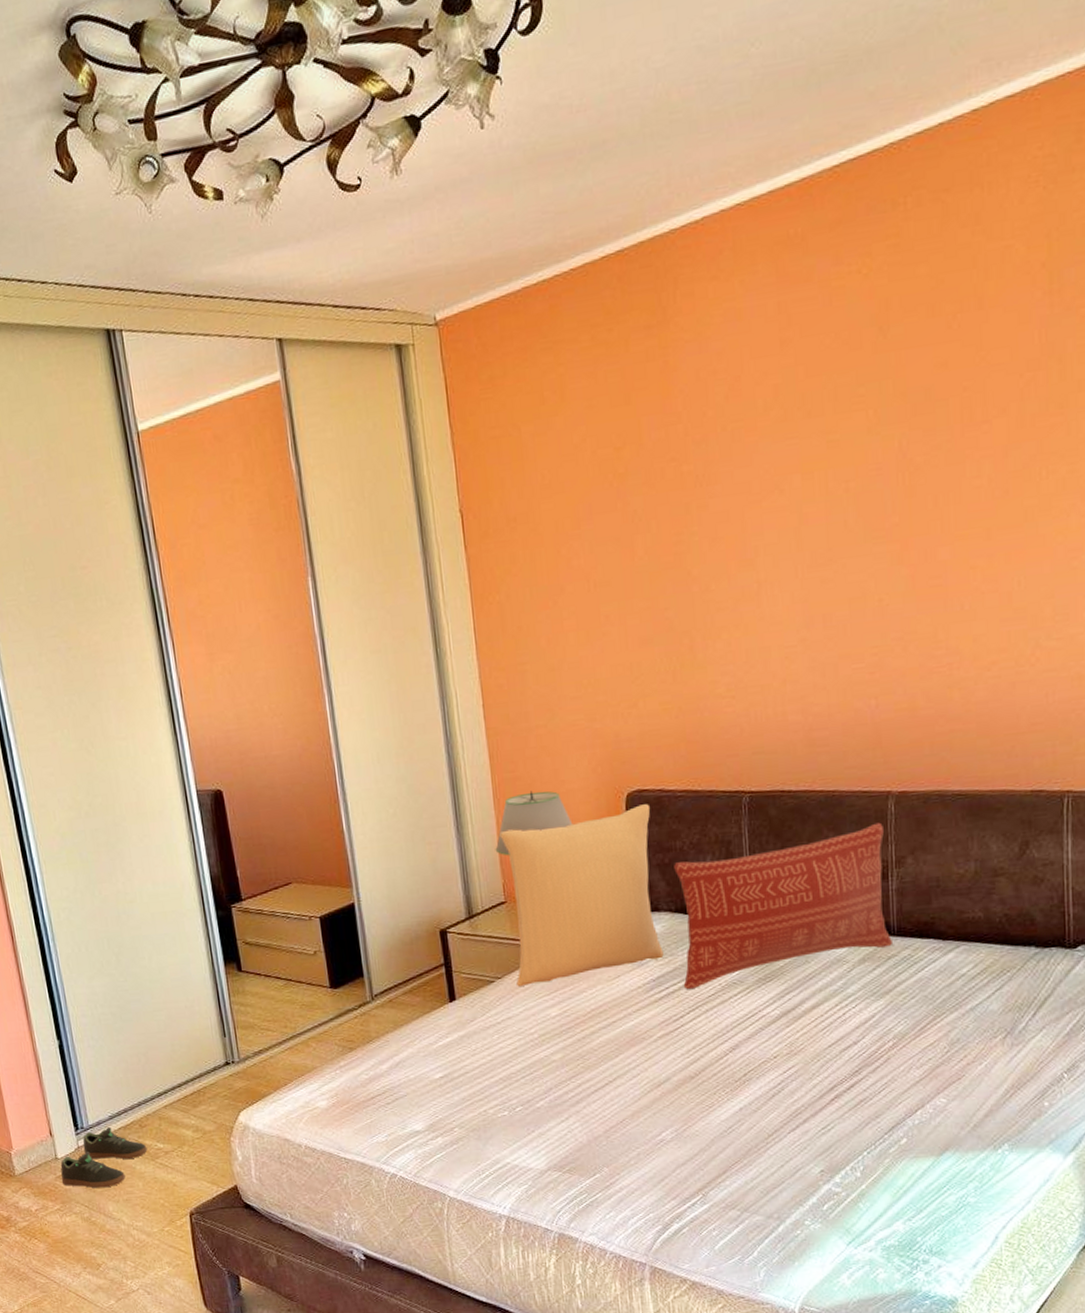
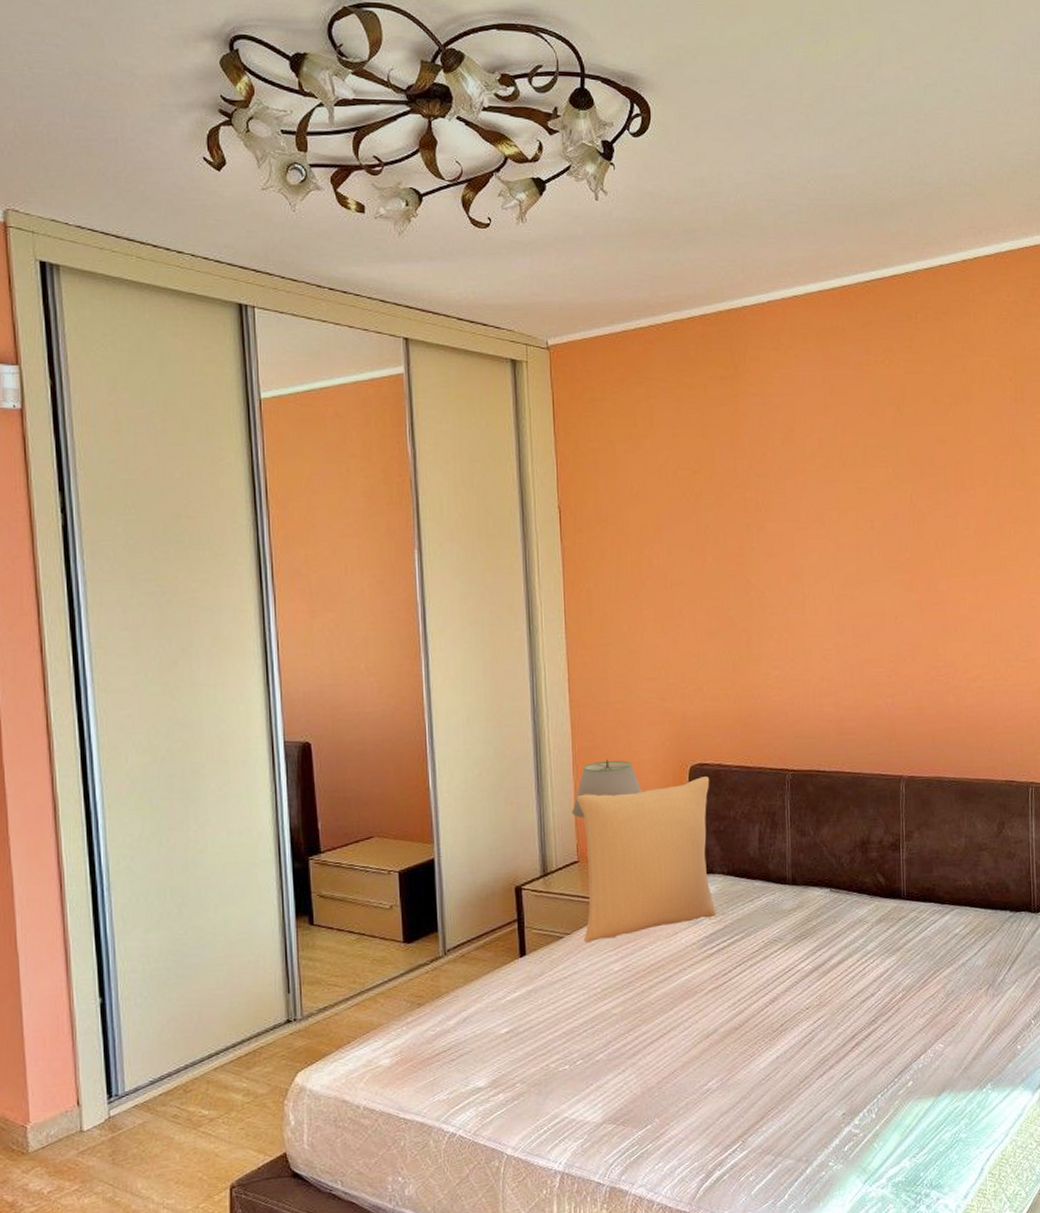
shoe: present [60,1127,148,1189] -> none [84,1093,190,1164]
pillow: present [674,822,892,990] -> none [728,801,903,947]

